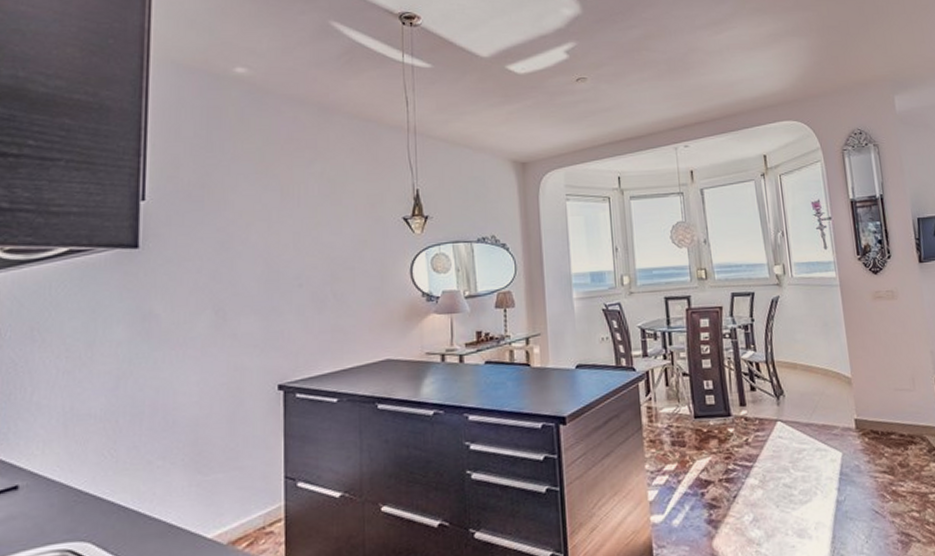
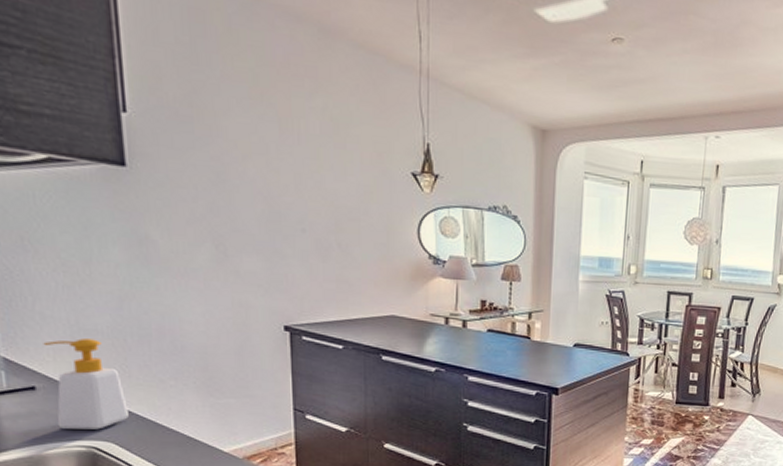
soap bottle: none [34,424,111,532] -> present [43,338,129,430]

